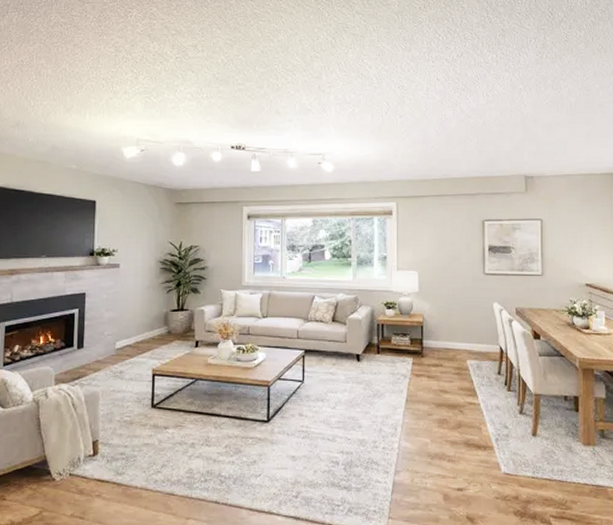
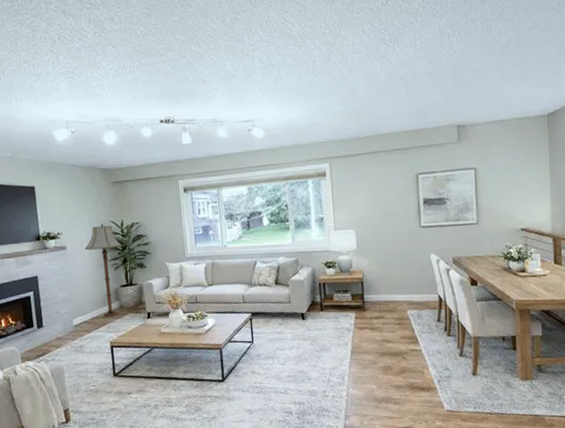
floor lamp: none [138,244,178,342] -> present [84,224,123,317]

